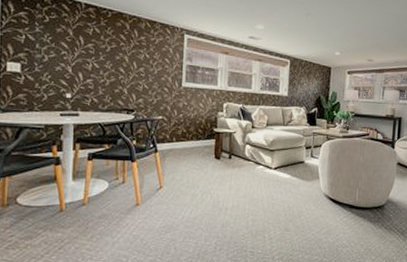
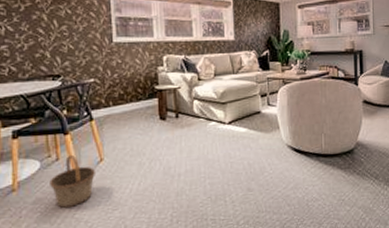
basket: none [115,179,155,226] -> present [50,154,97,209]

